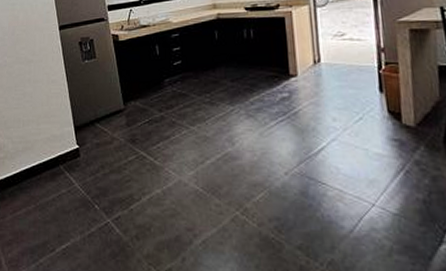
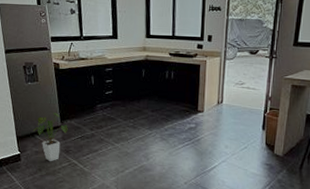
house plant: none [93,93,132,156] -> present [33,113,68,162]

